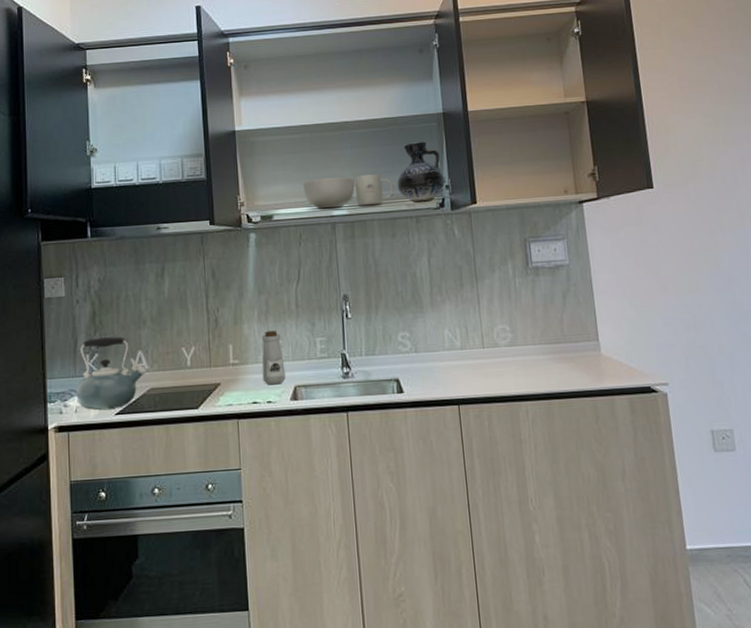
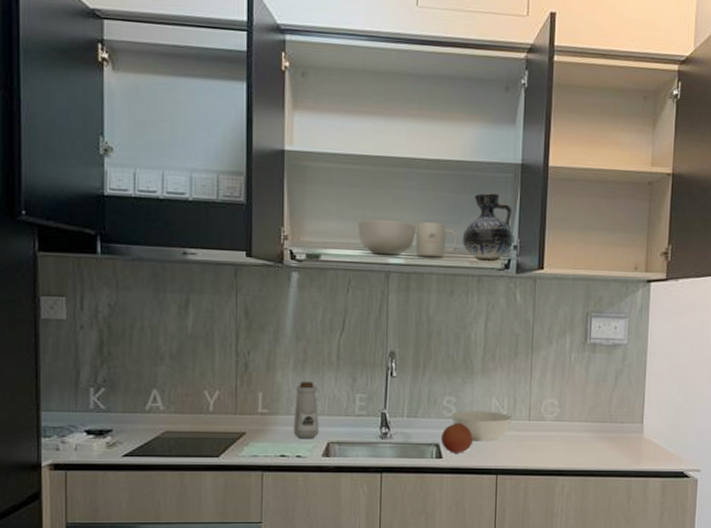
kettle: present [76,336,147,411] -> none [77,370,162,451]
fruit: none [399,356,431,387] -> present [440,422,473,453]
bowl: none [408,342,467,374] -> present [452,410,513,442]

